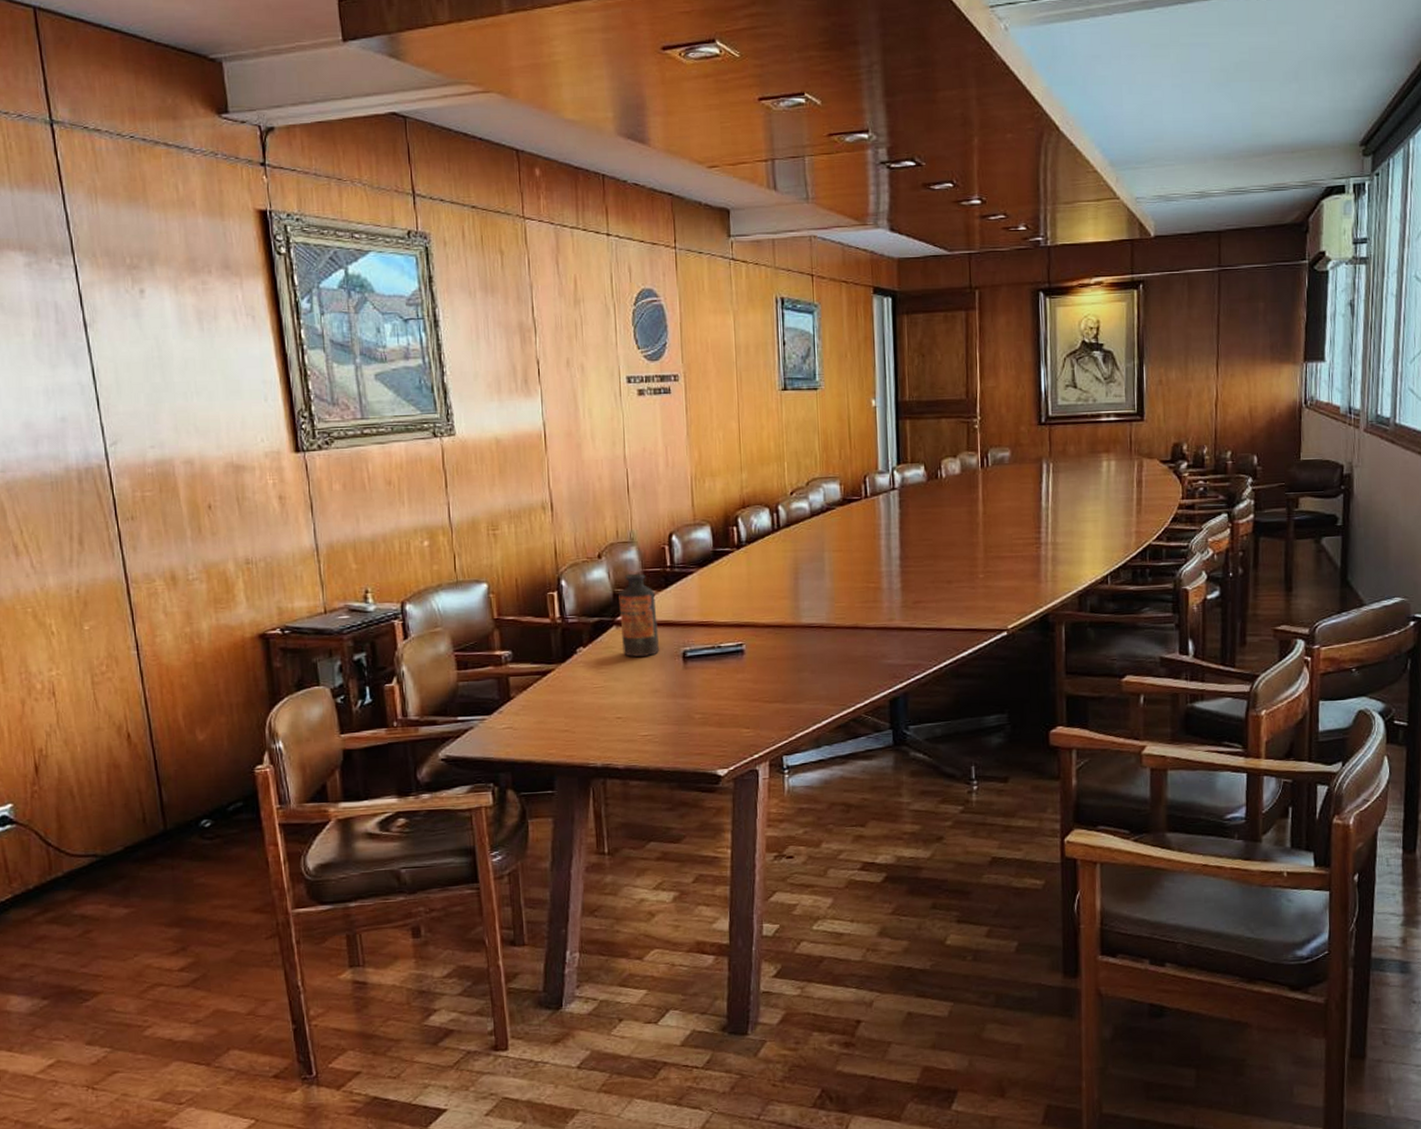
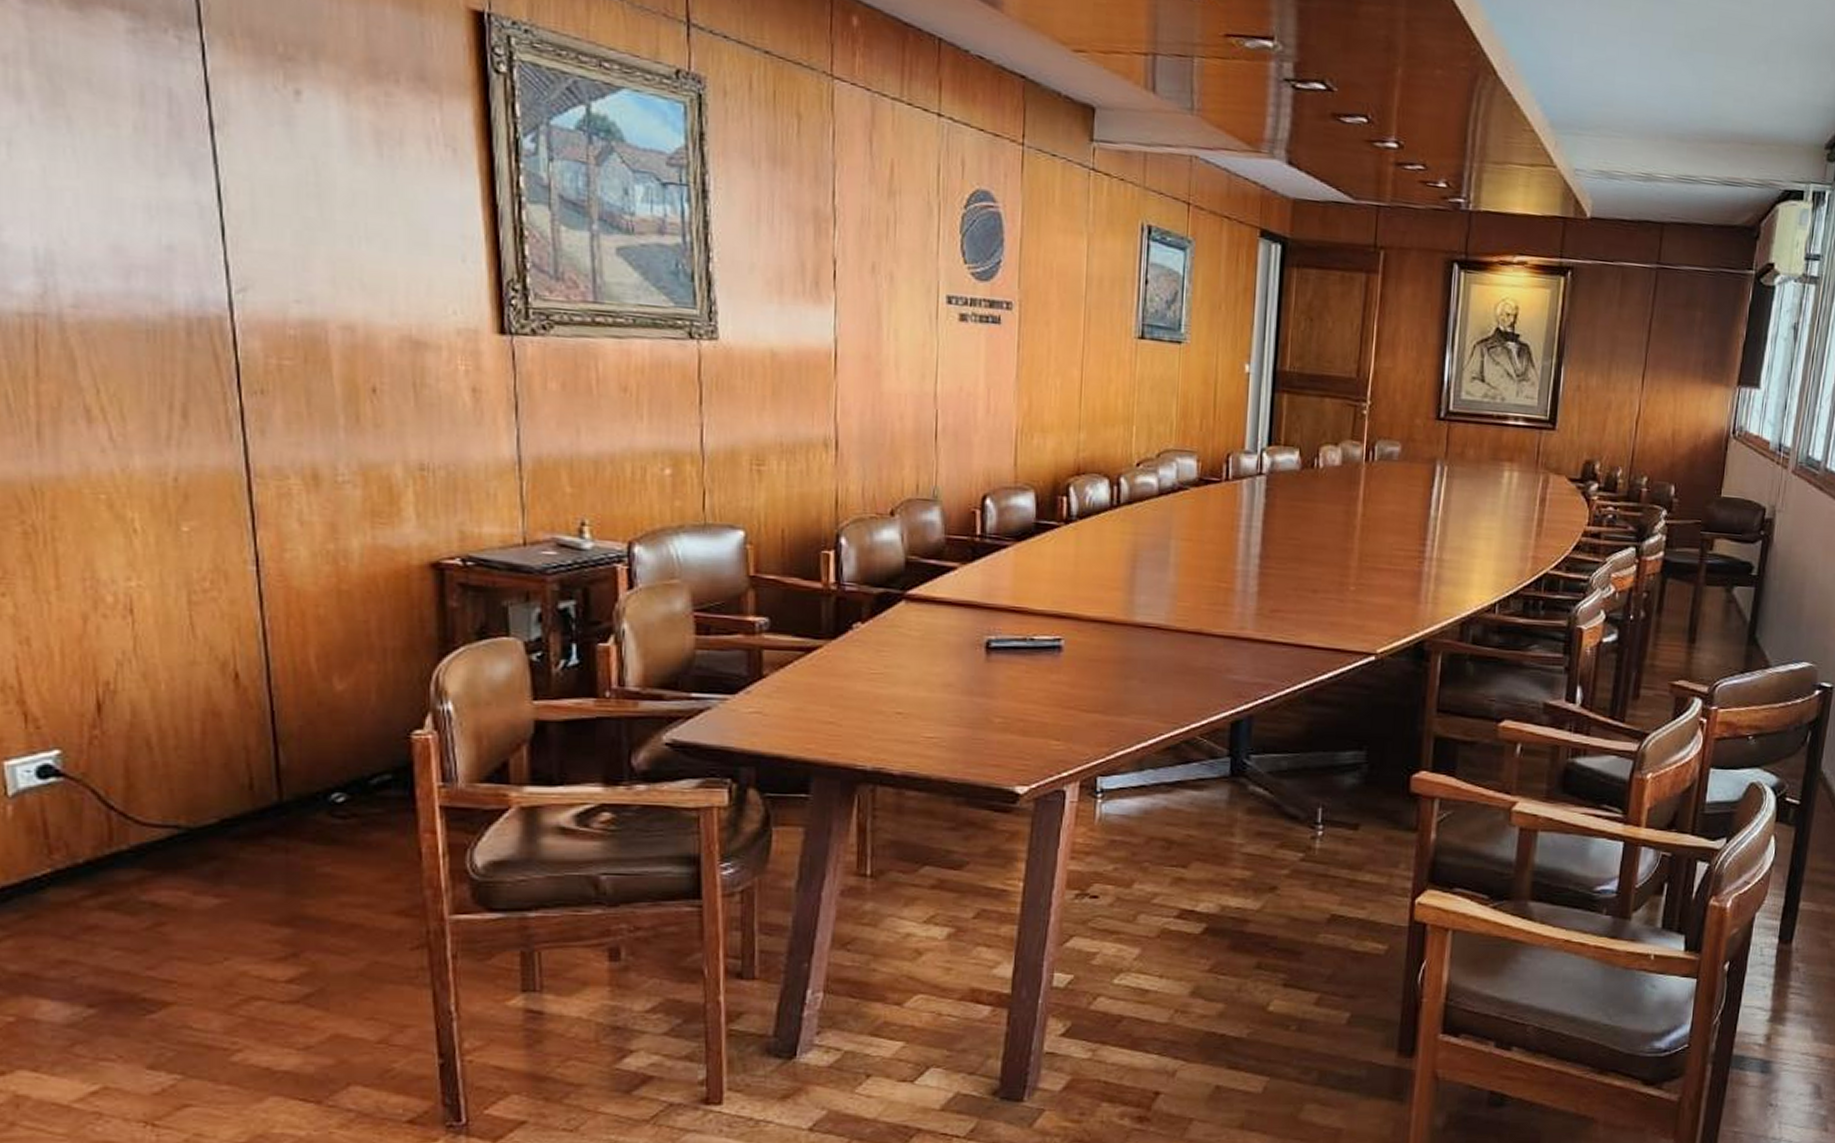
bottle: present [619,573,660,657] -> none [911,539,959,642]

